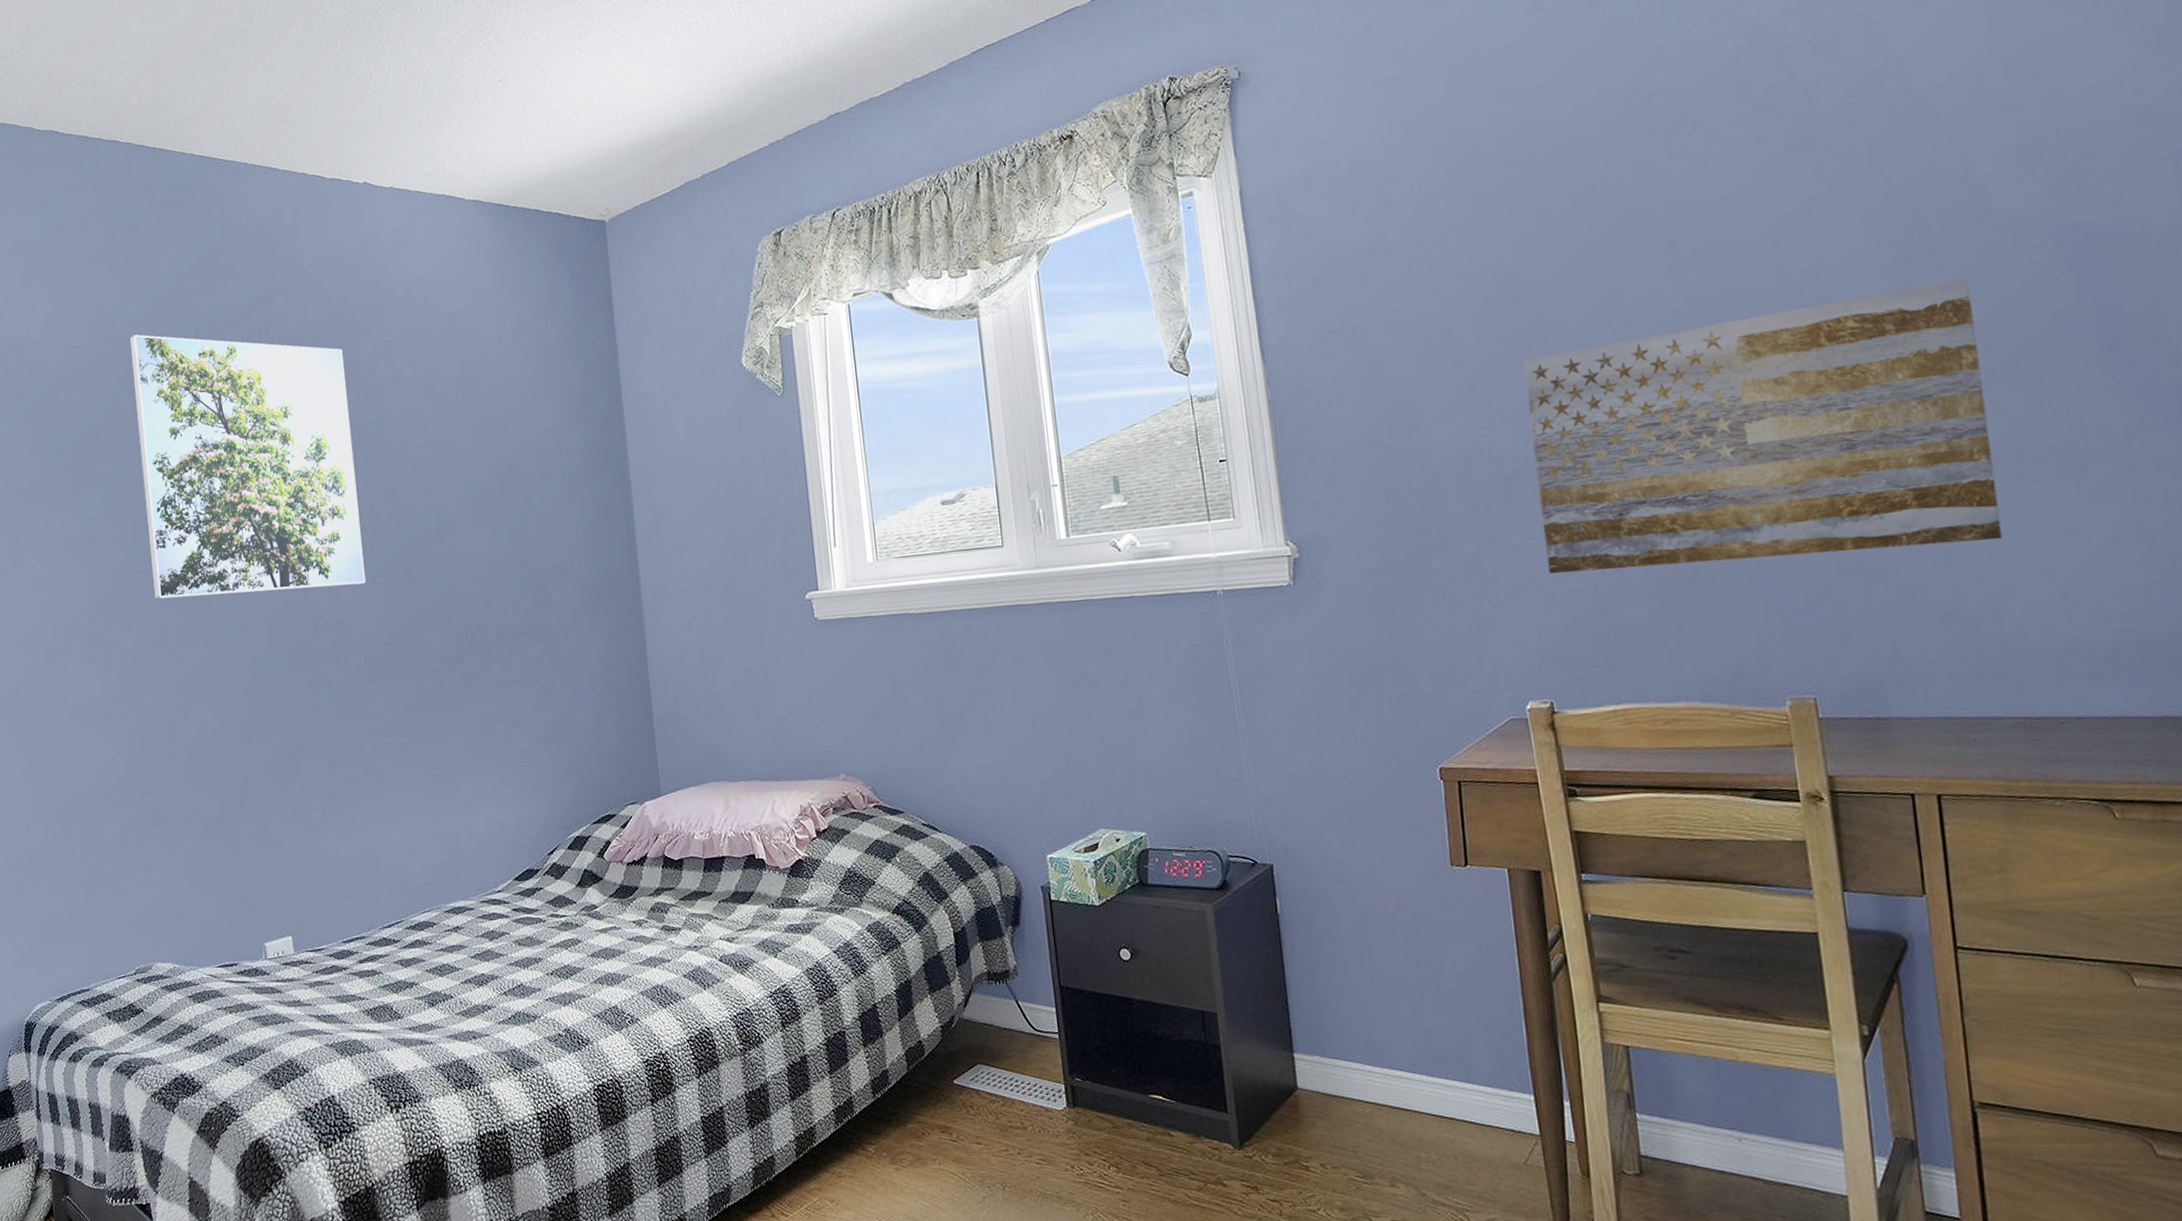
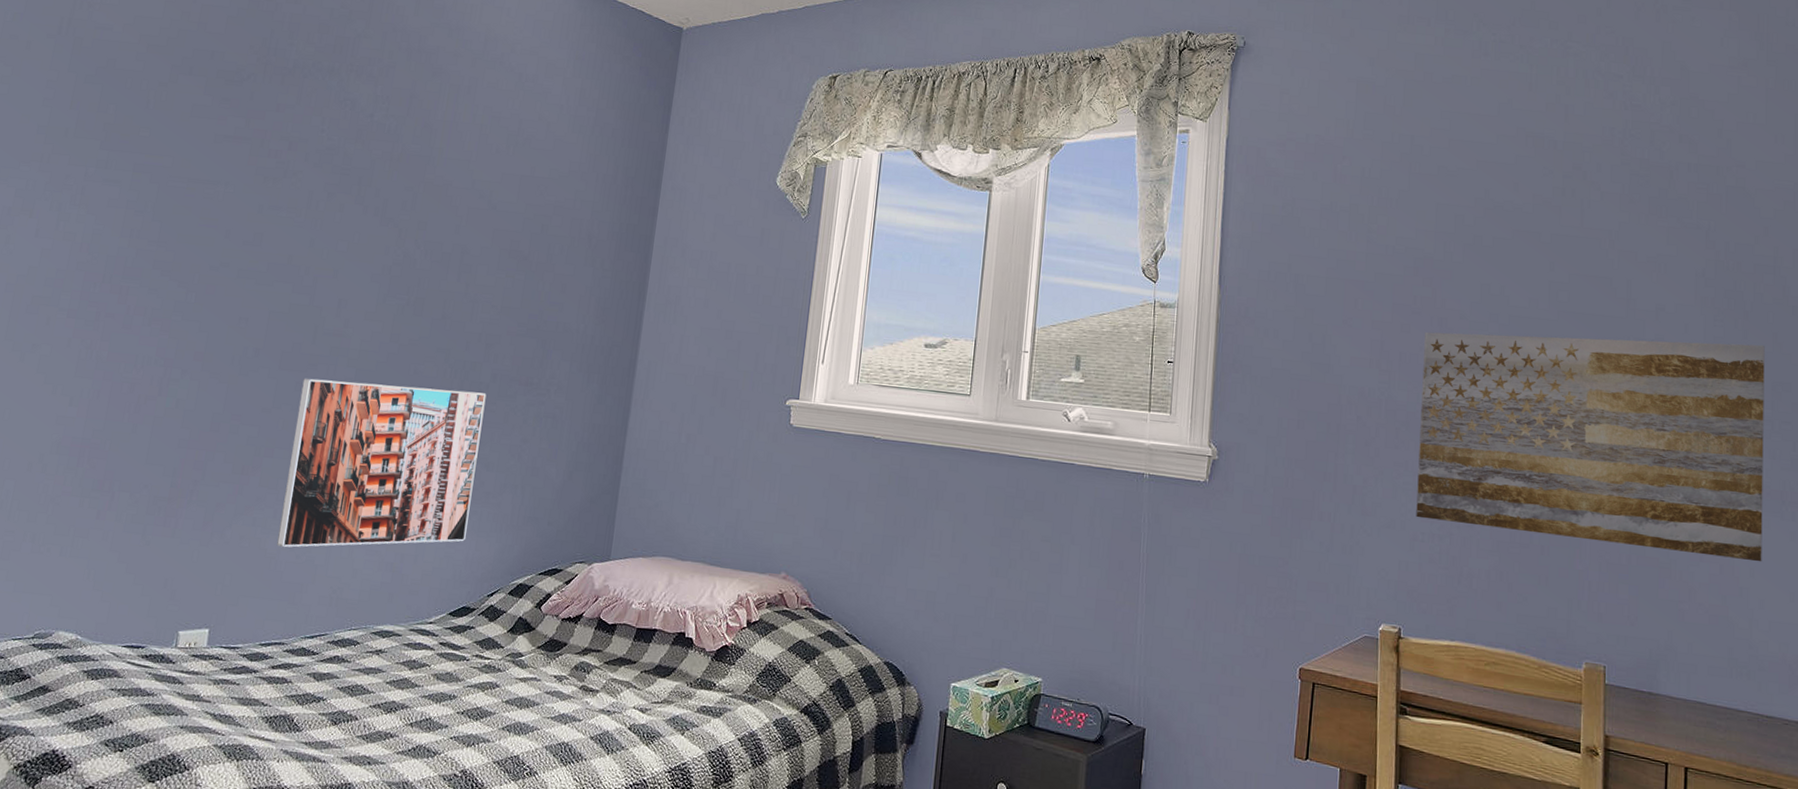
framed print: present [129,334,366,600] -> none [160,20,410,302]
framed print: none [317,652,512,845] -> present [277,378,487,548]

